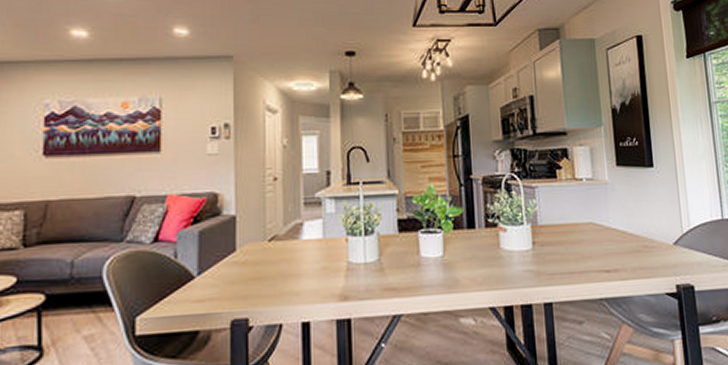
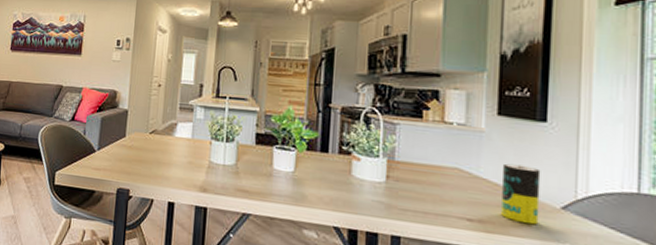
candle: none [627,210,659,265] -> present [501,163,541,225]

